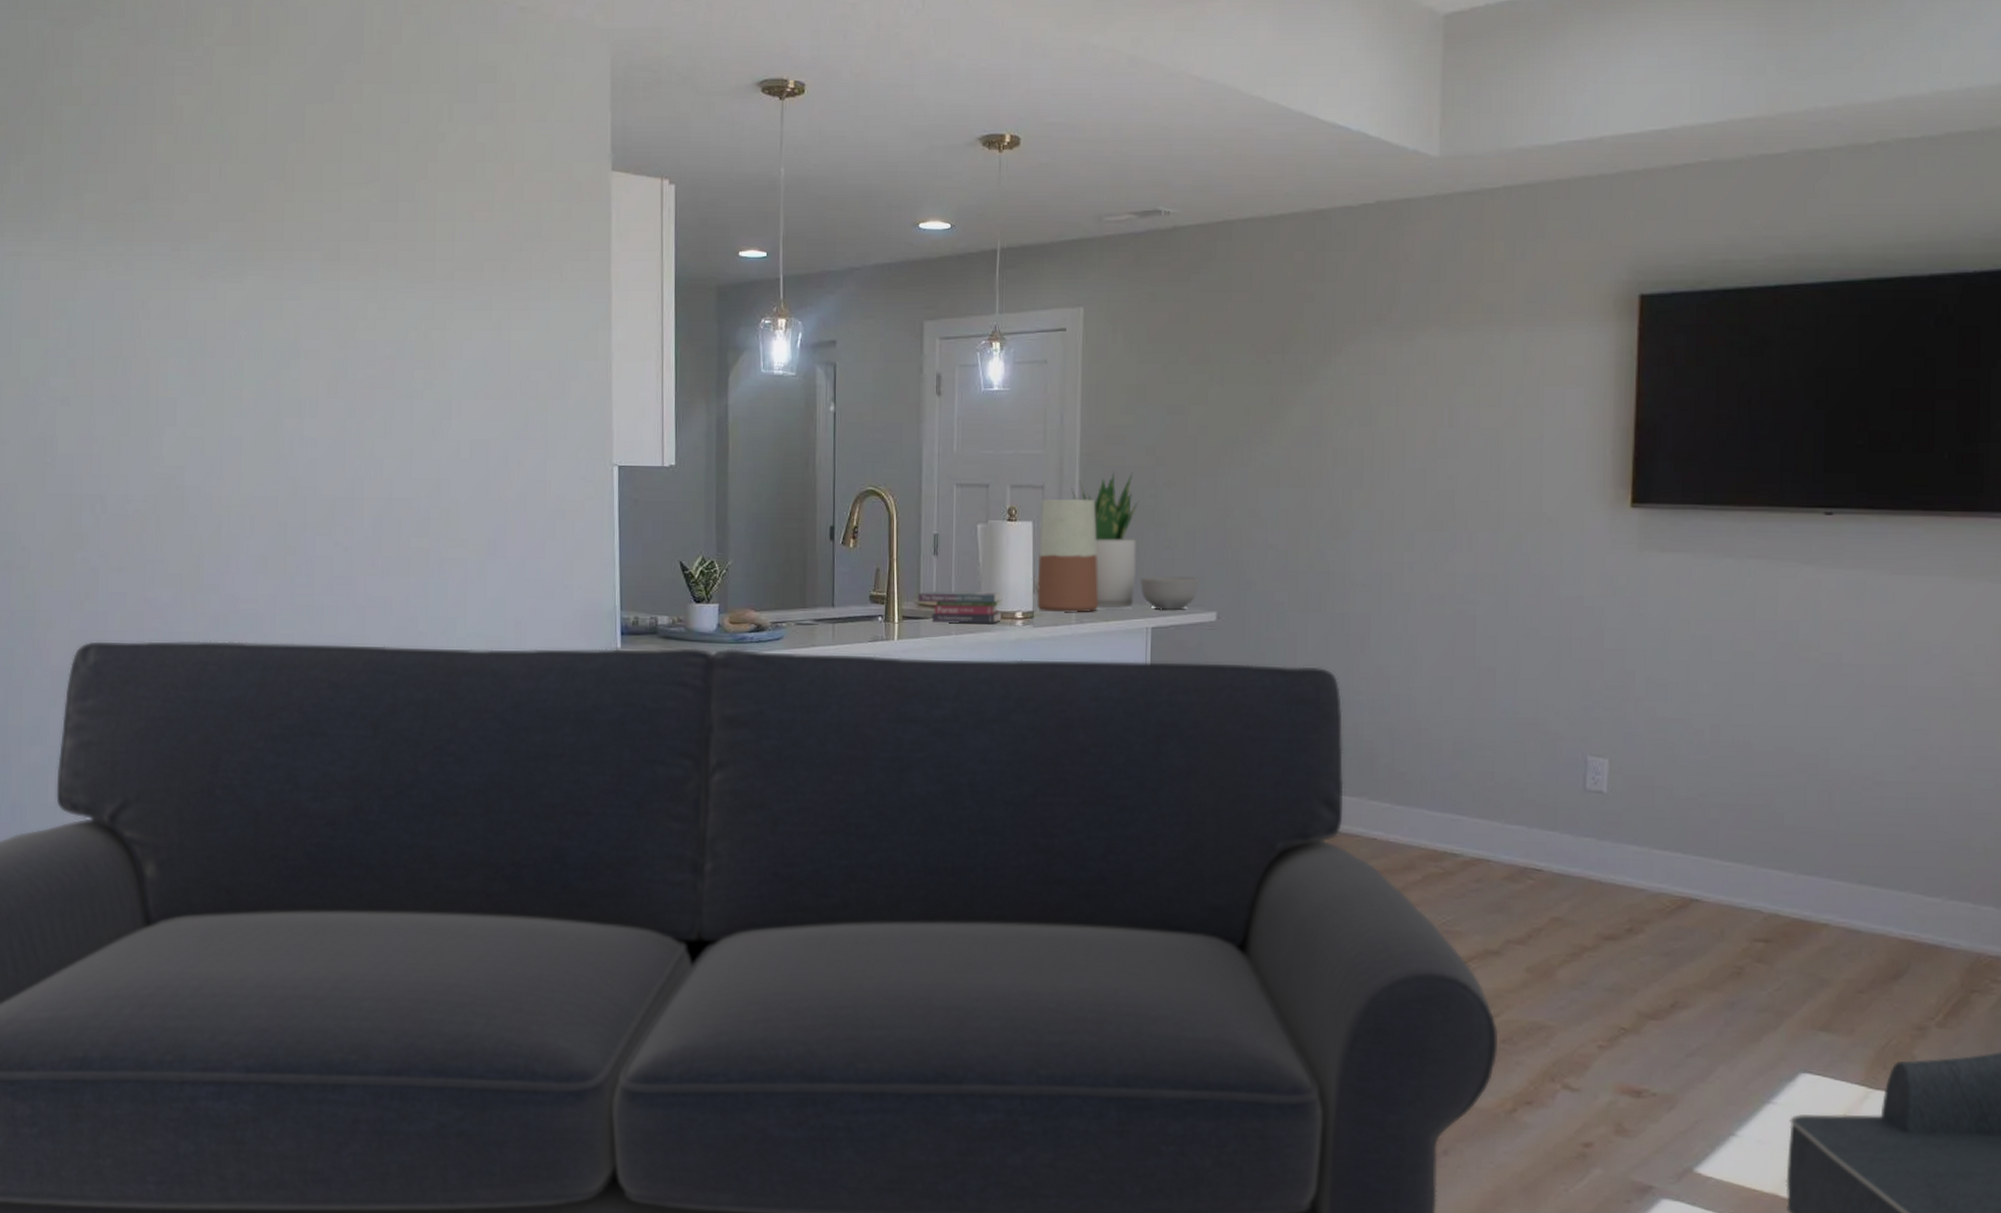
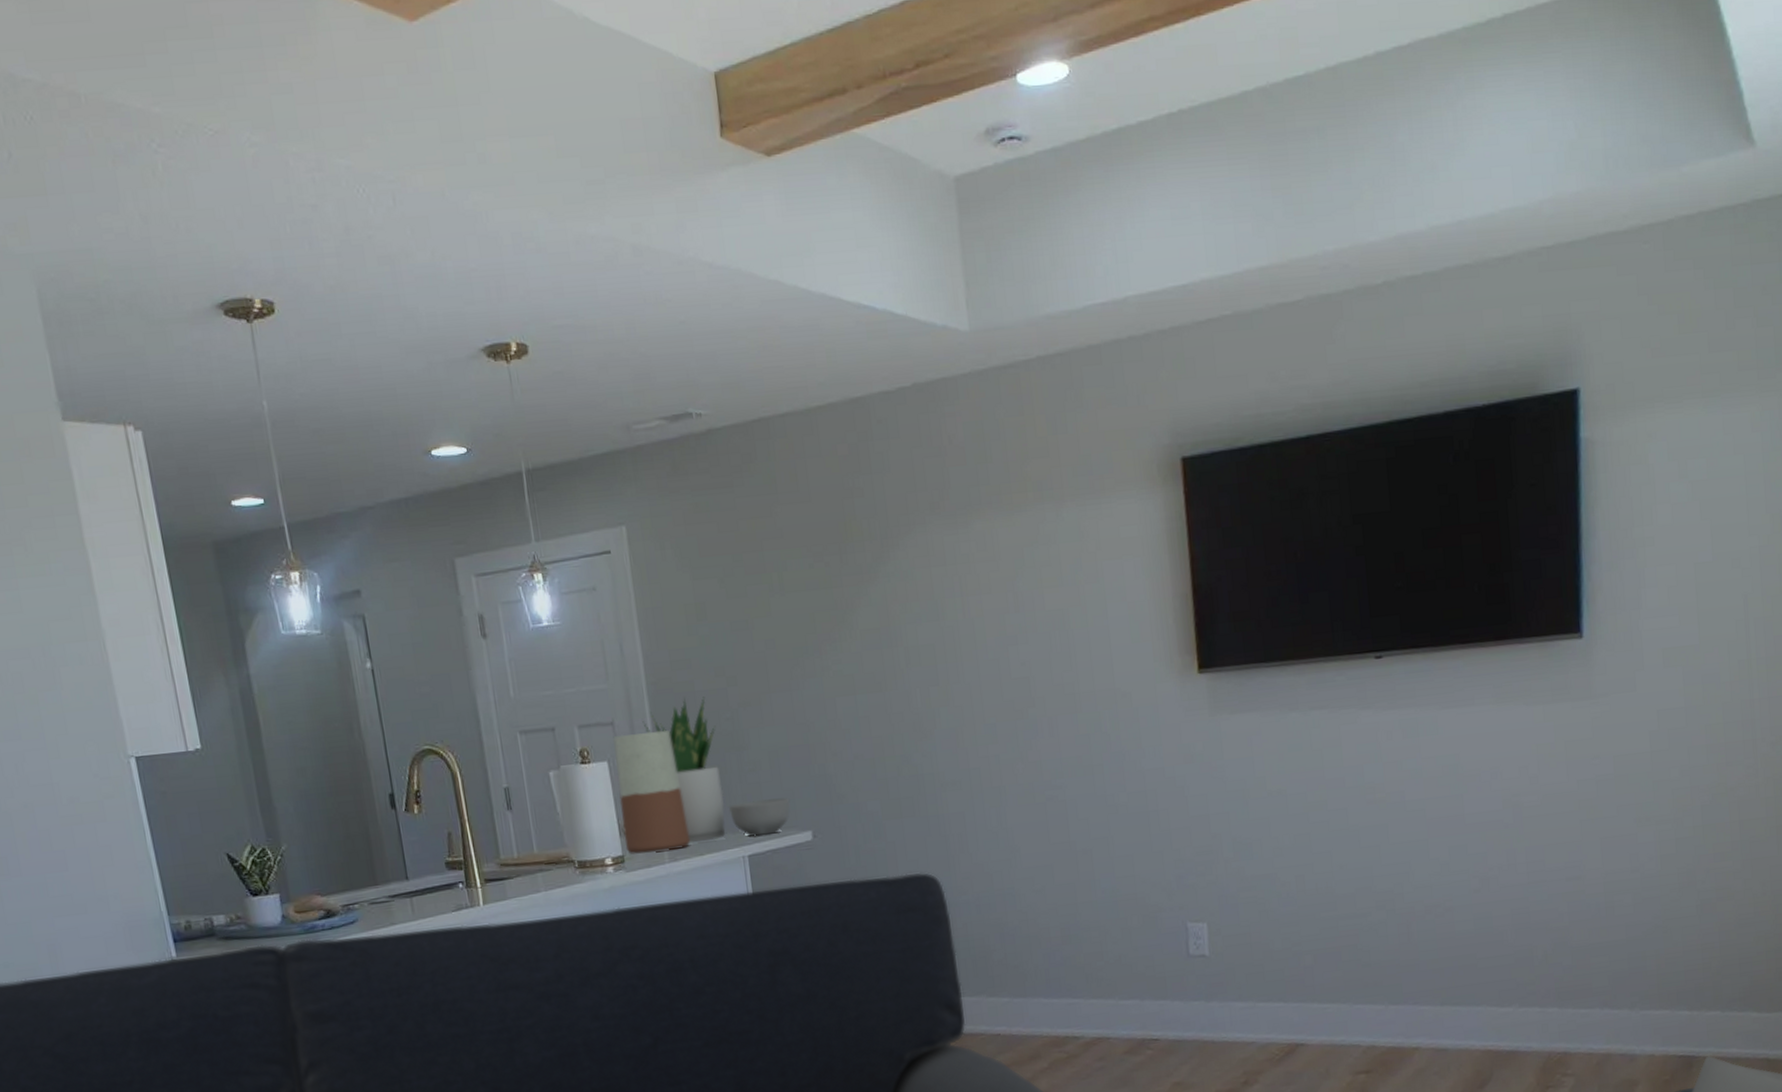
books: present [918,590,1002,624] -> none [497,840,592,883]

